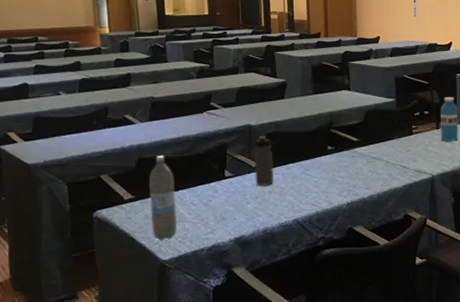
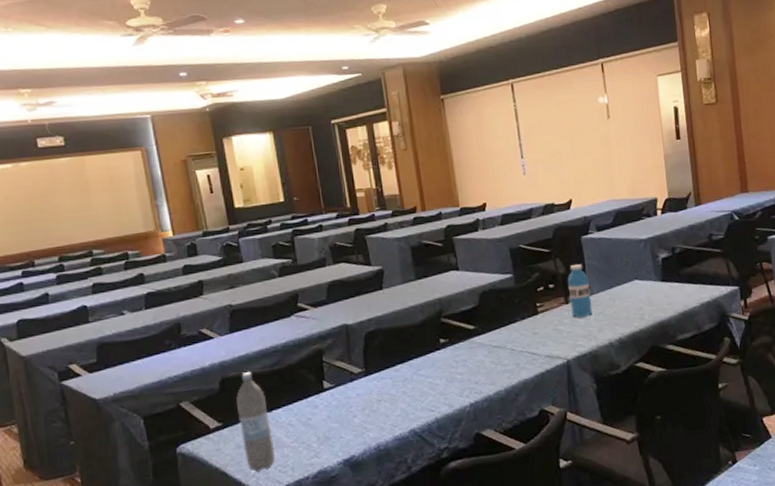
water bottle: present [254,136,273,186] -> none [354,336,381,395]

